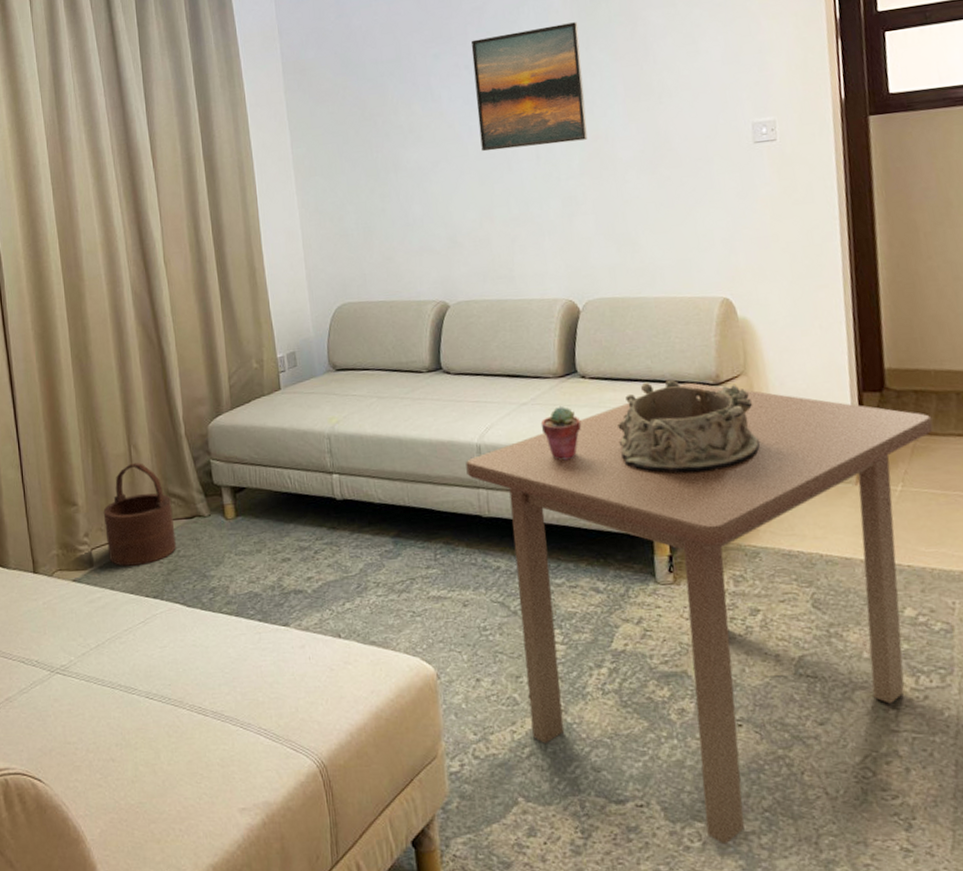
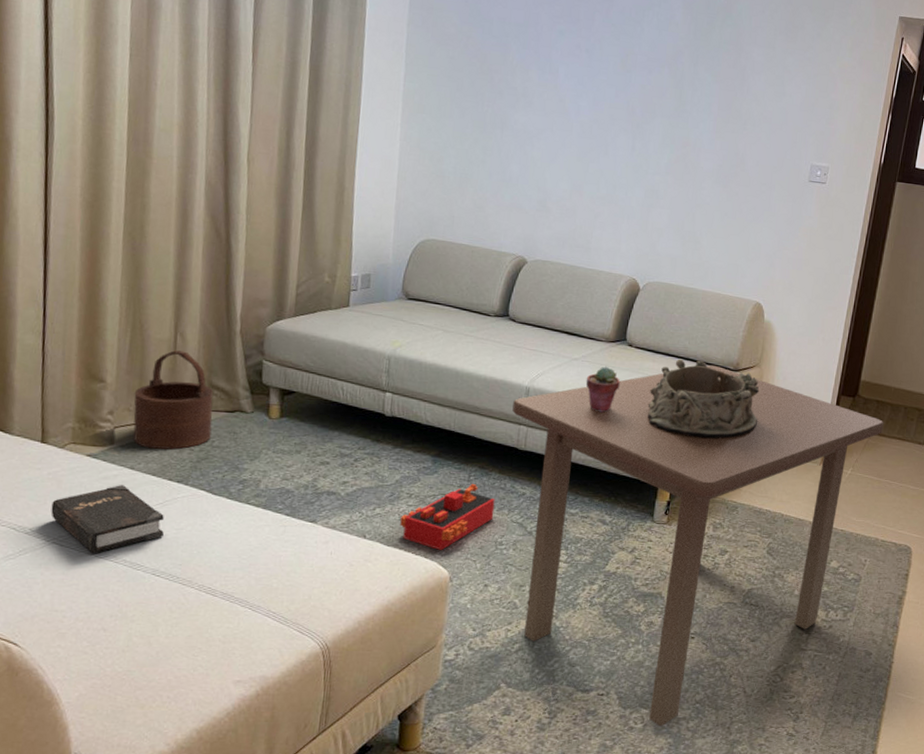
hardback book: none [50,606,150,680] -> present [51,484,164,553]
toy train: none [372,562,471,643] -> present [400,483,495,550]
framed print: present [471,22,588,152] -> none [585,27,692,144]

